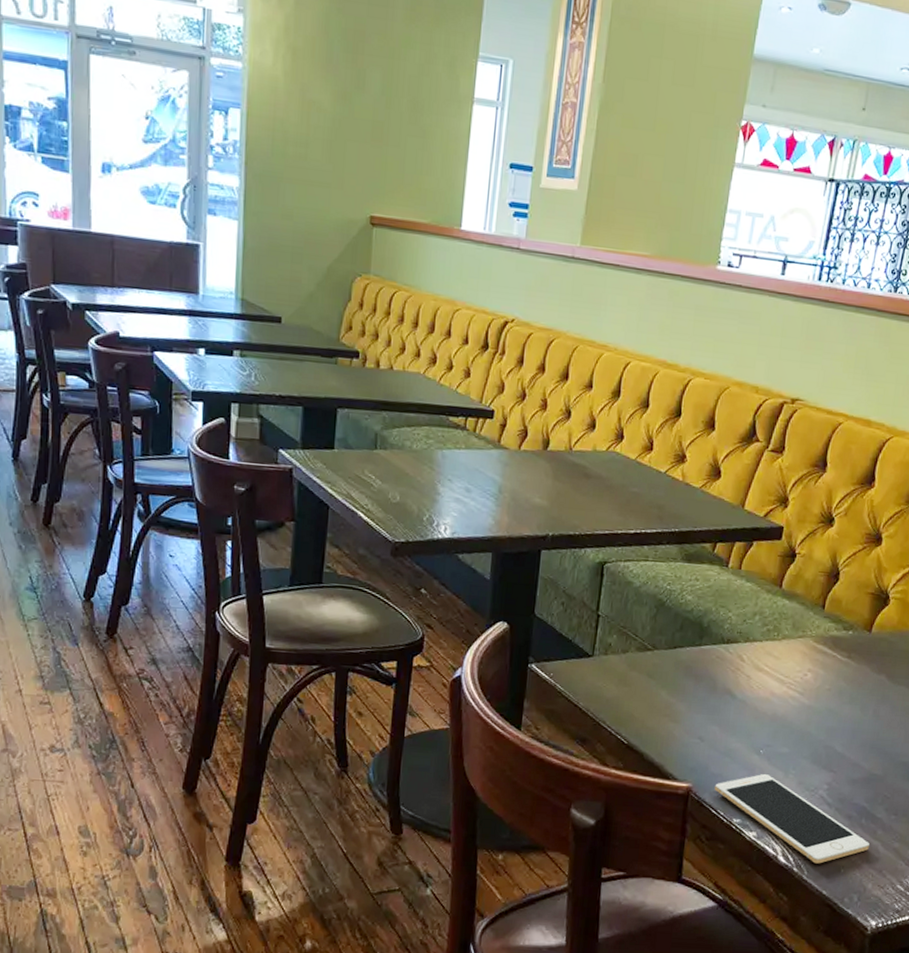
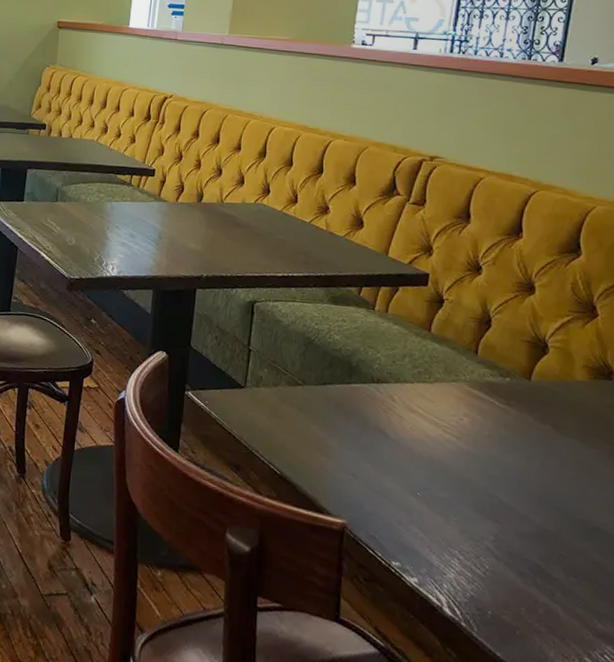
cell phone: present [714,774,869,864] -> none [370,517,547,622]

